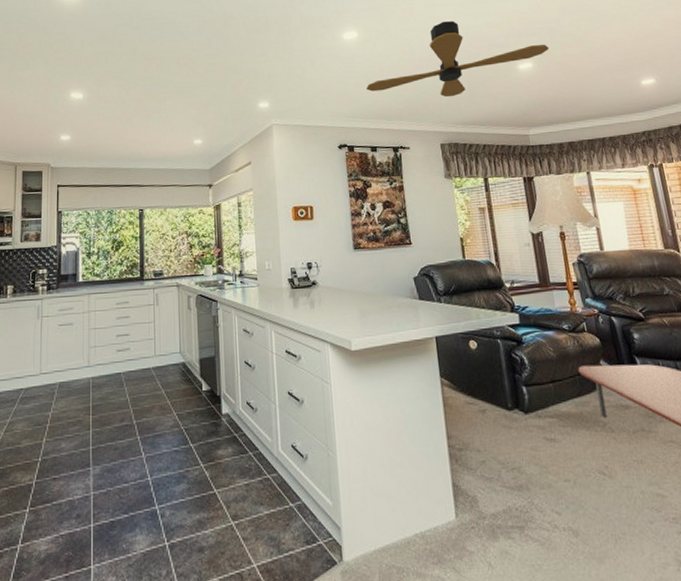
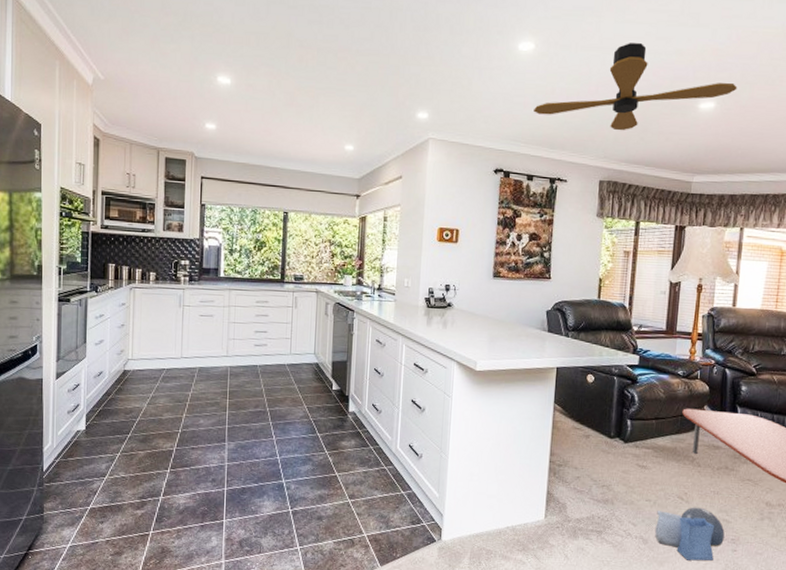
shopping bag: none [580,482,665,552] -> present [655,507,725,561]

